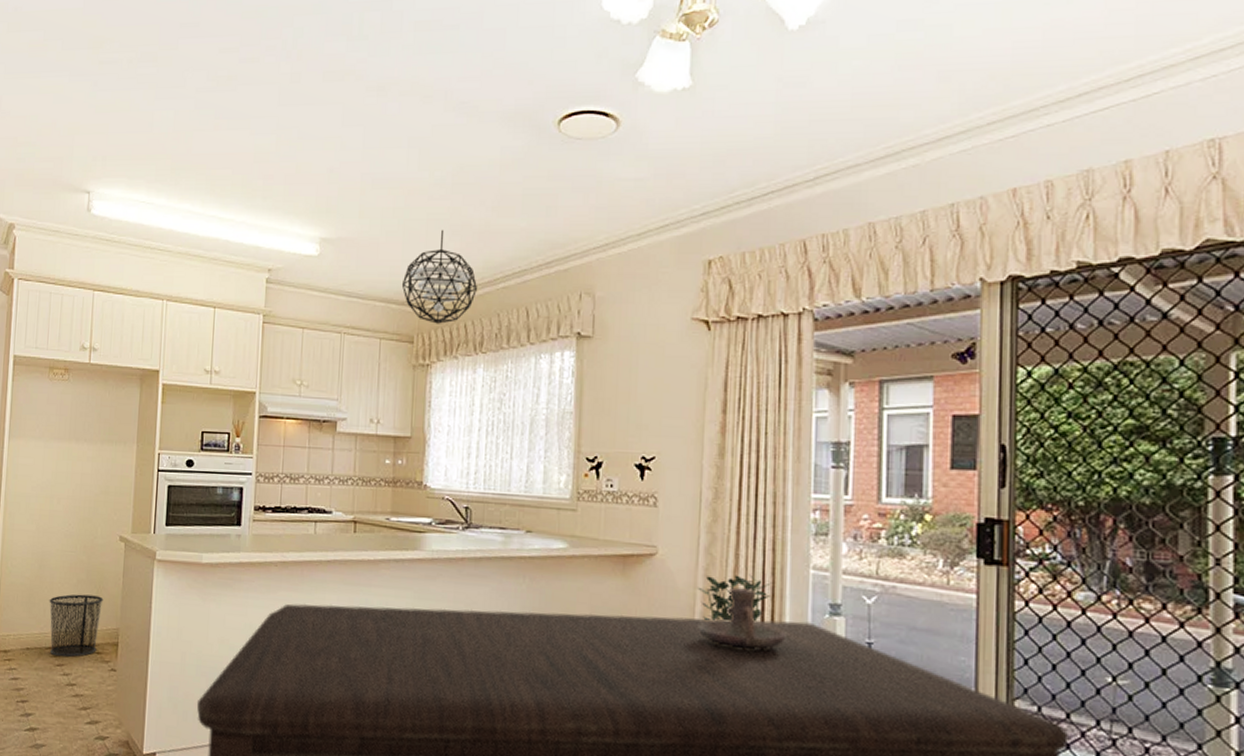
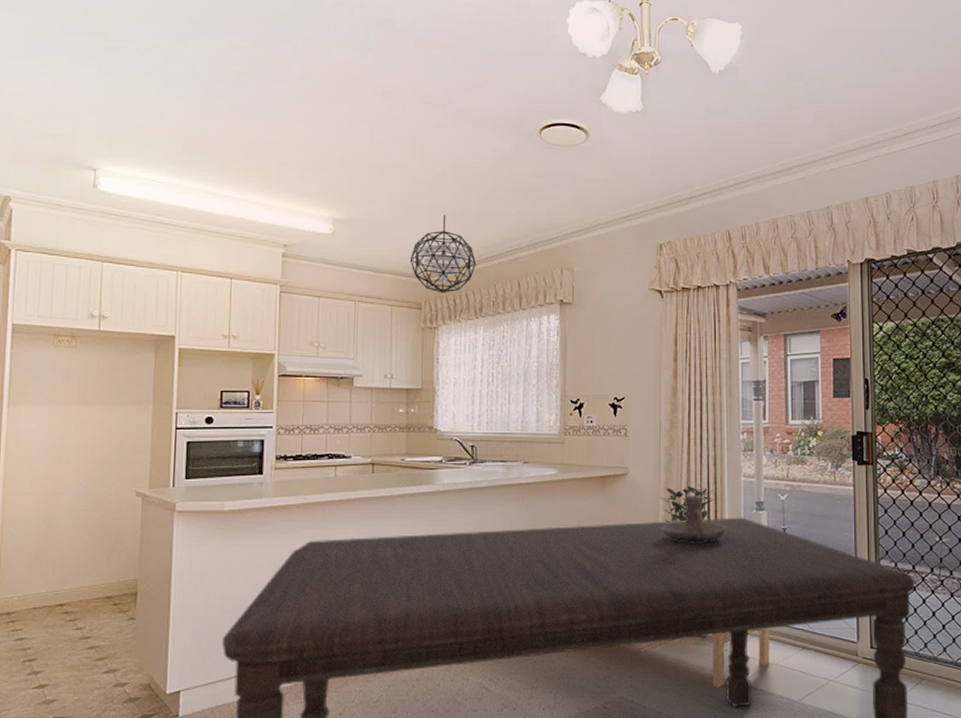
waste bin: present [49,594,104,658] -> none [58,550,120,612]

